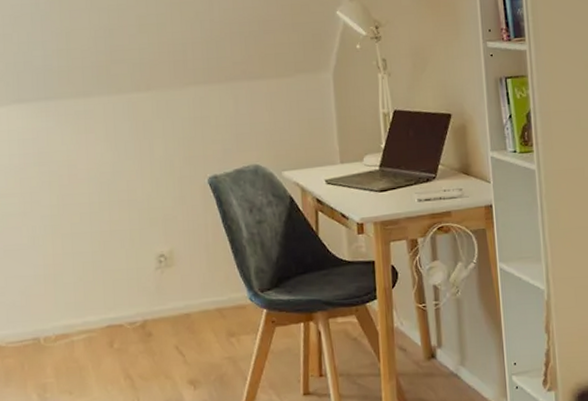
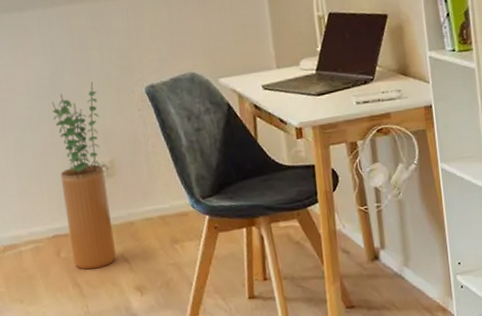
vase: none [112,171,171,362] -> present [51,82,117,270]

